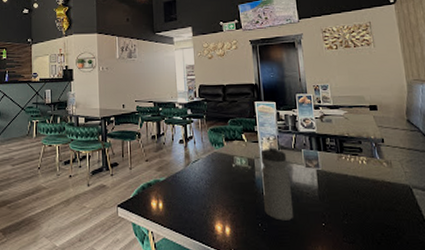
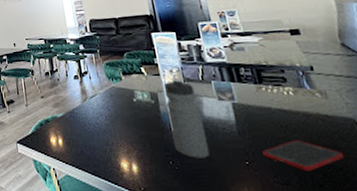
cell phone: none [337,204,399,231] -> present [262,140,345,171]

